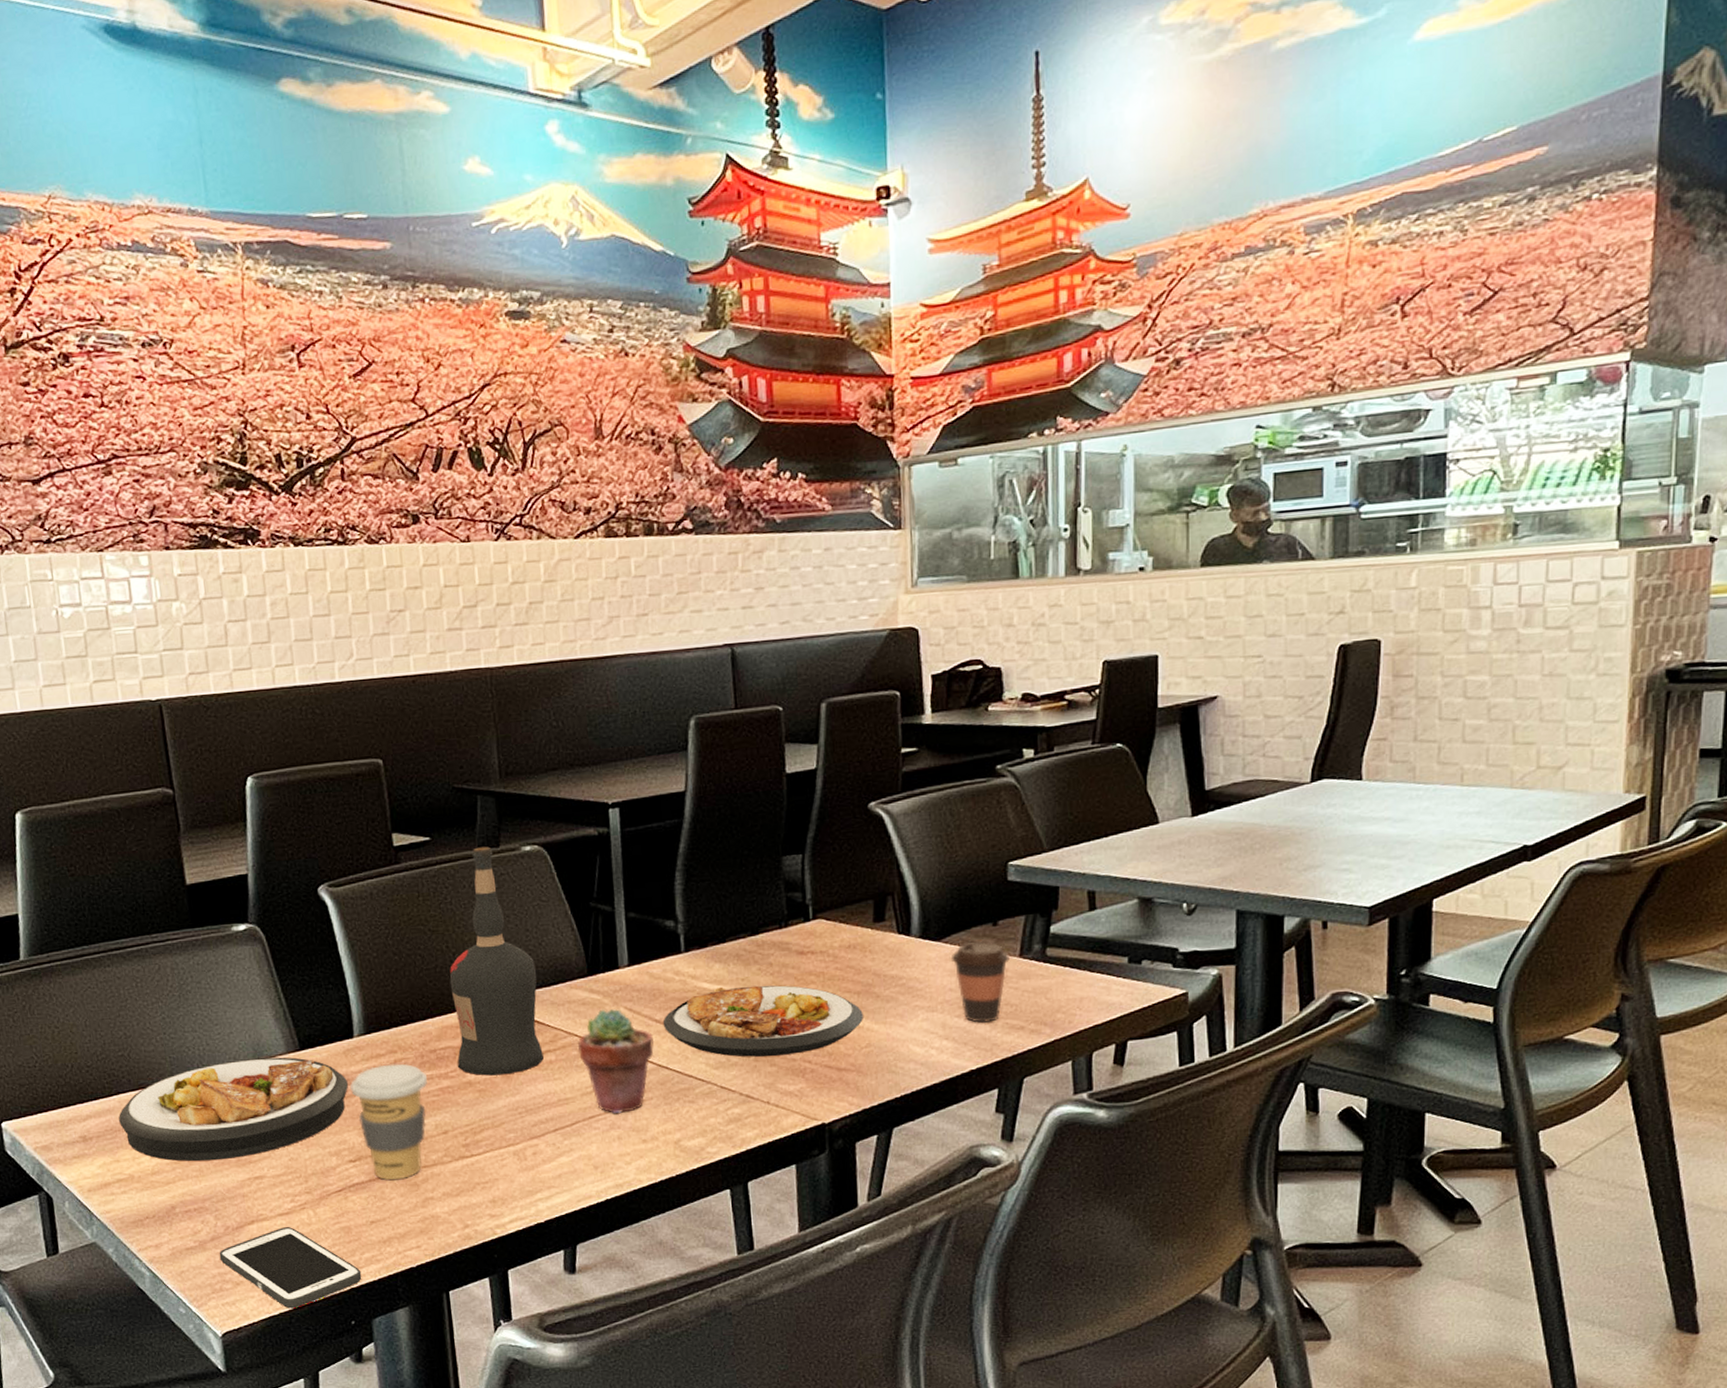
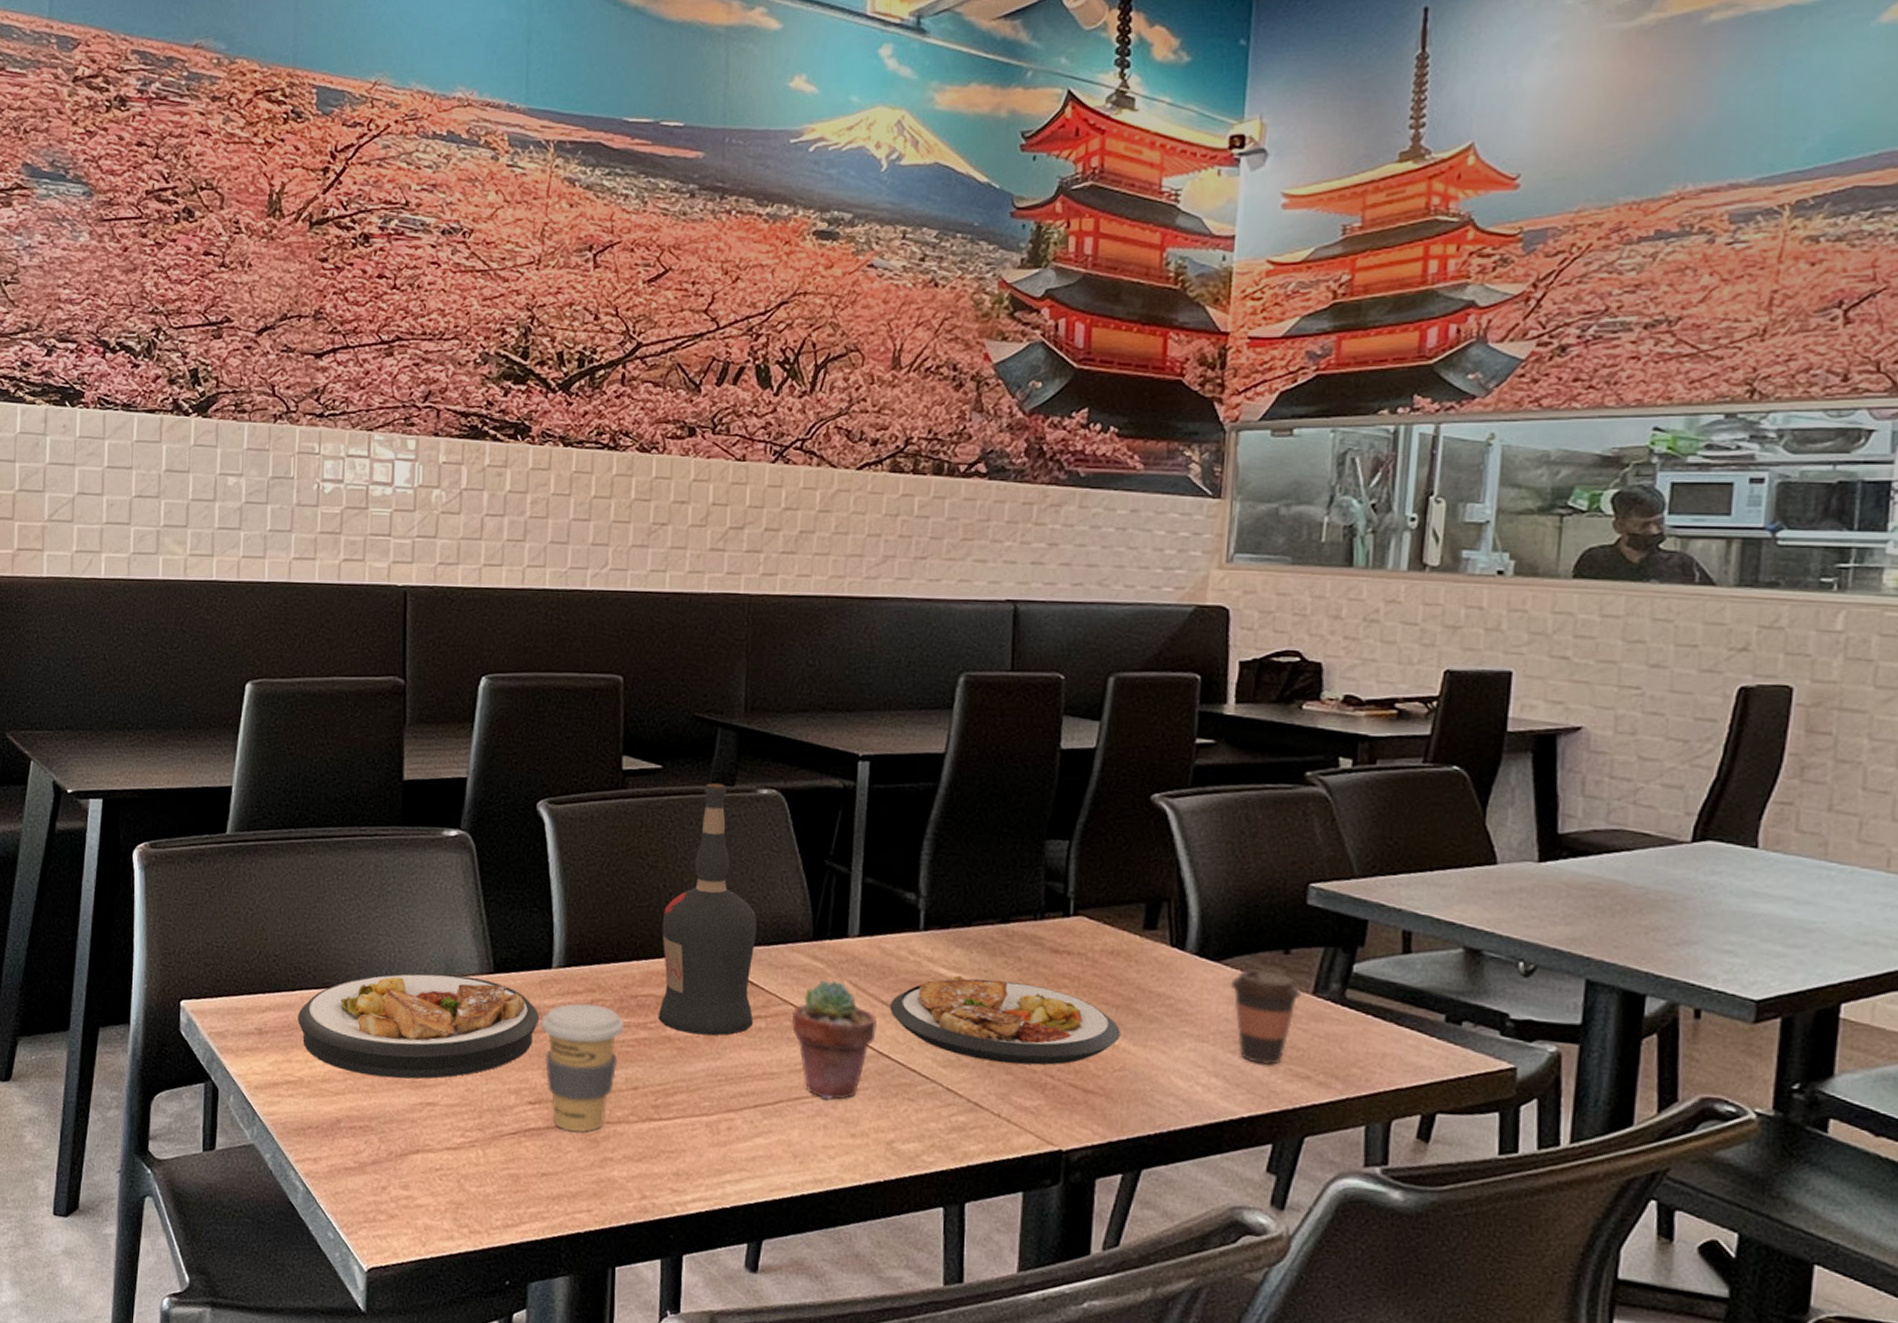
cell phone: present [219,1226,362,1309] -> none [377,1162,524,1256]

